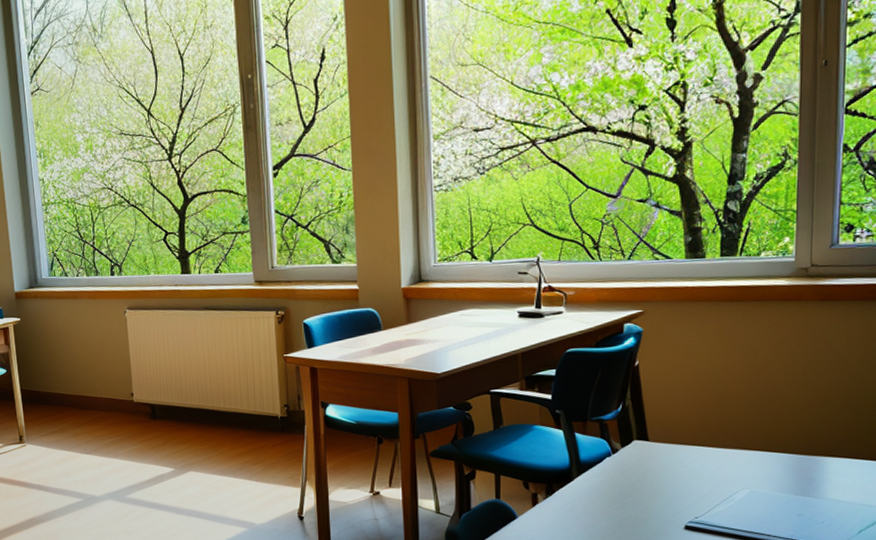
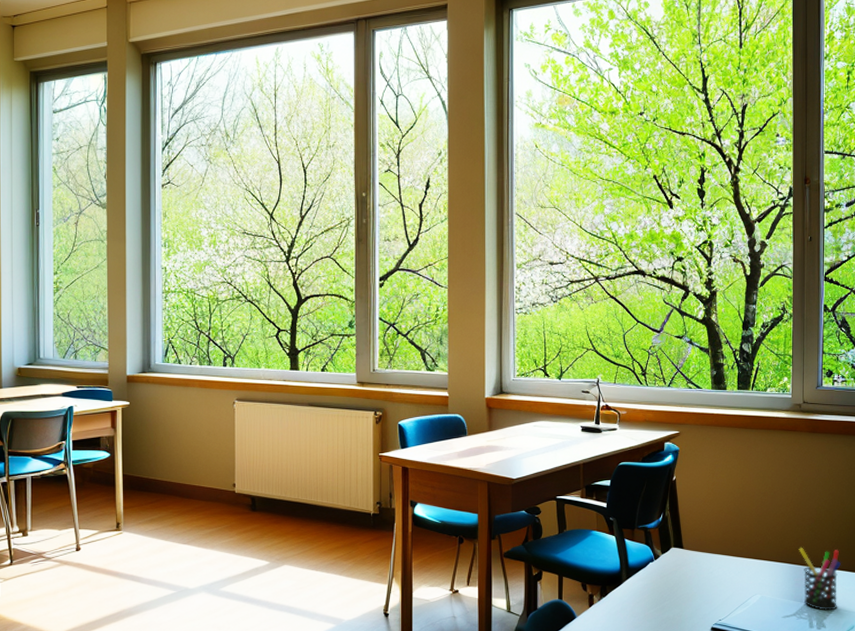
pen holder: none [801,435,860,505] -> present [798,548,841,611]

